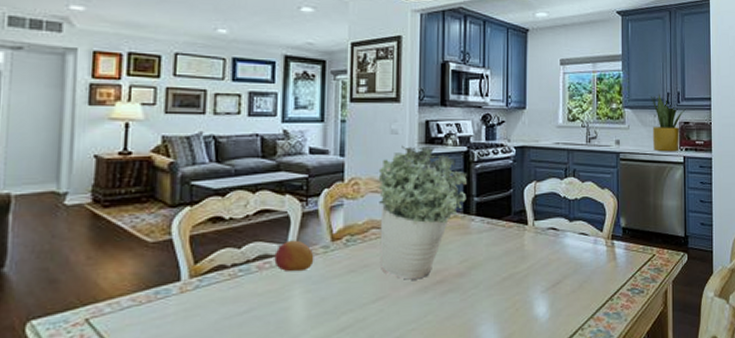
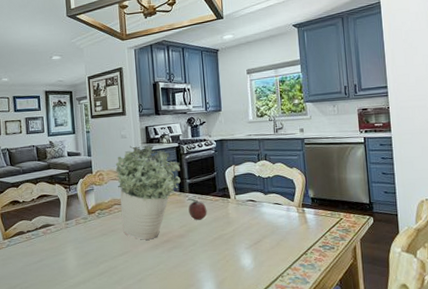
fruit: present [274,240,314,272] -> none [52,214,78,236]
fruit: none [472,222,497,253] -> present [187,198,207,220]
planter: present [651,94,683,152] -> none [329,88,361,135]

